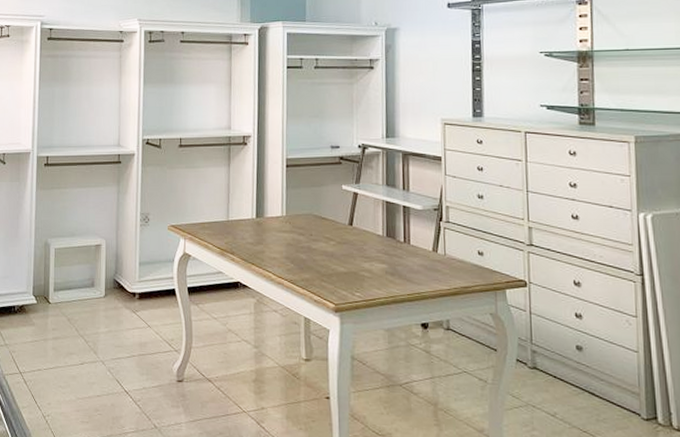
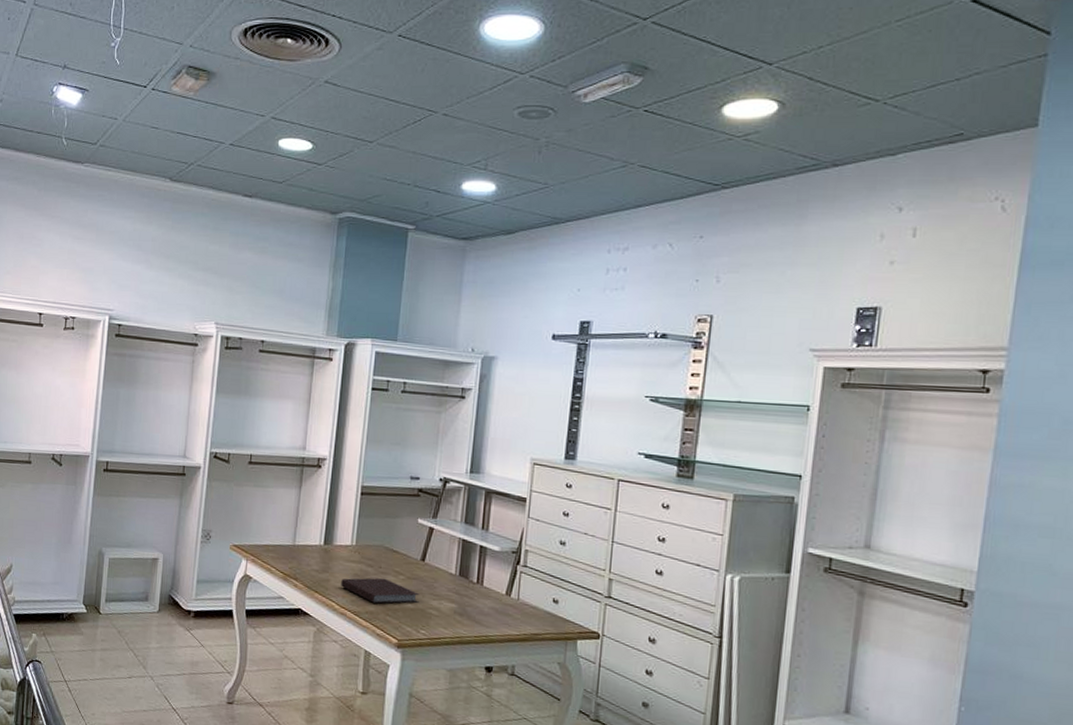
notebook: none [276,245,351,270] -> present [341,578,420,604]

